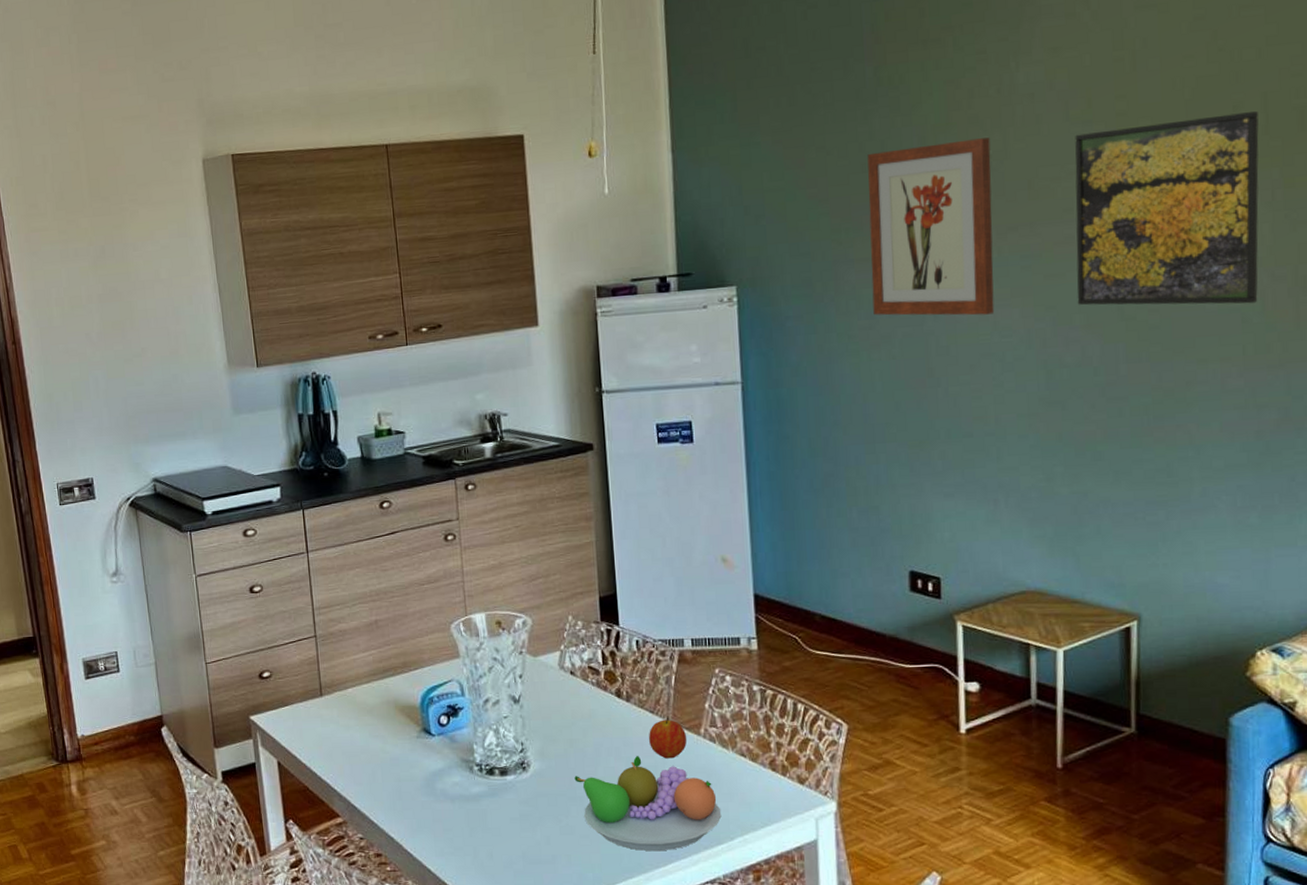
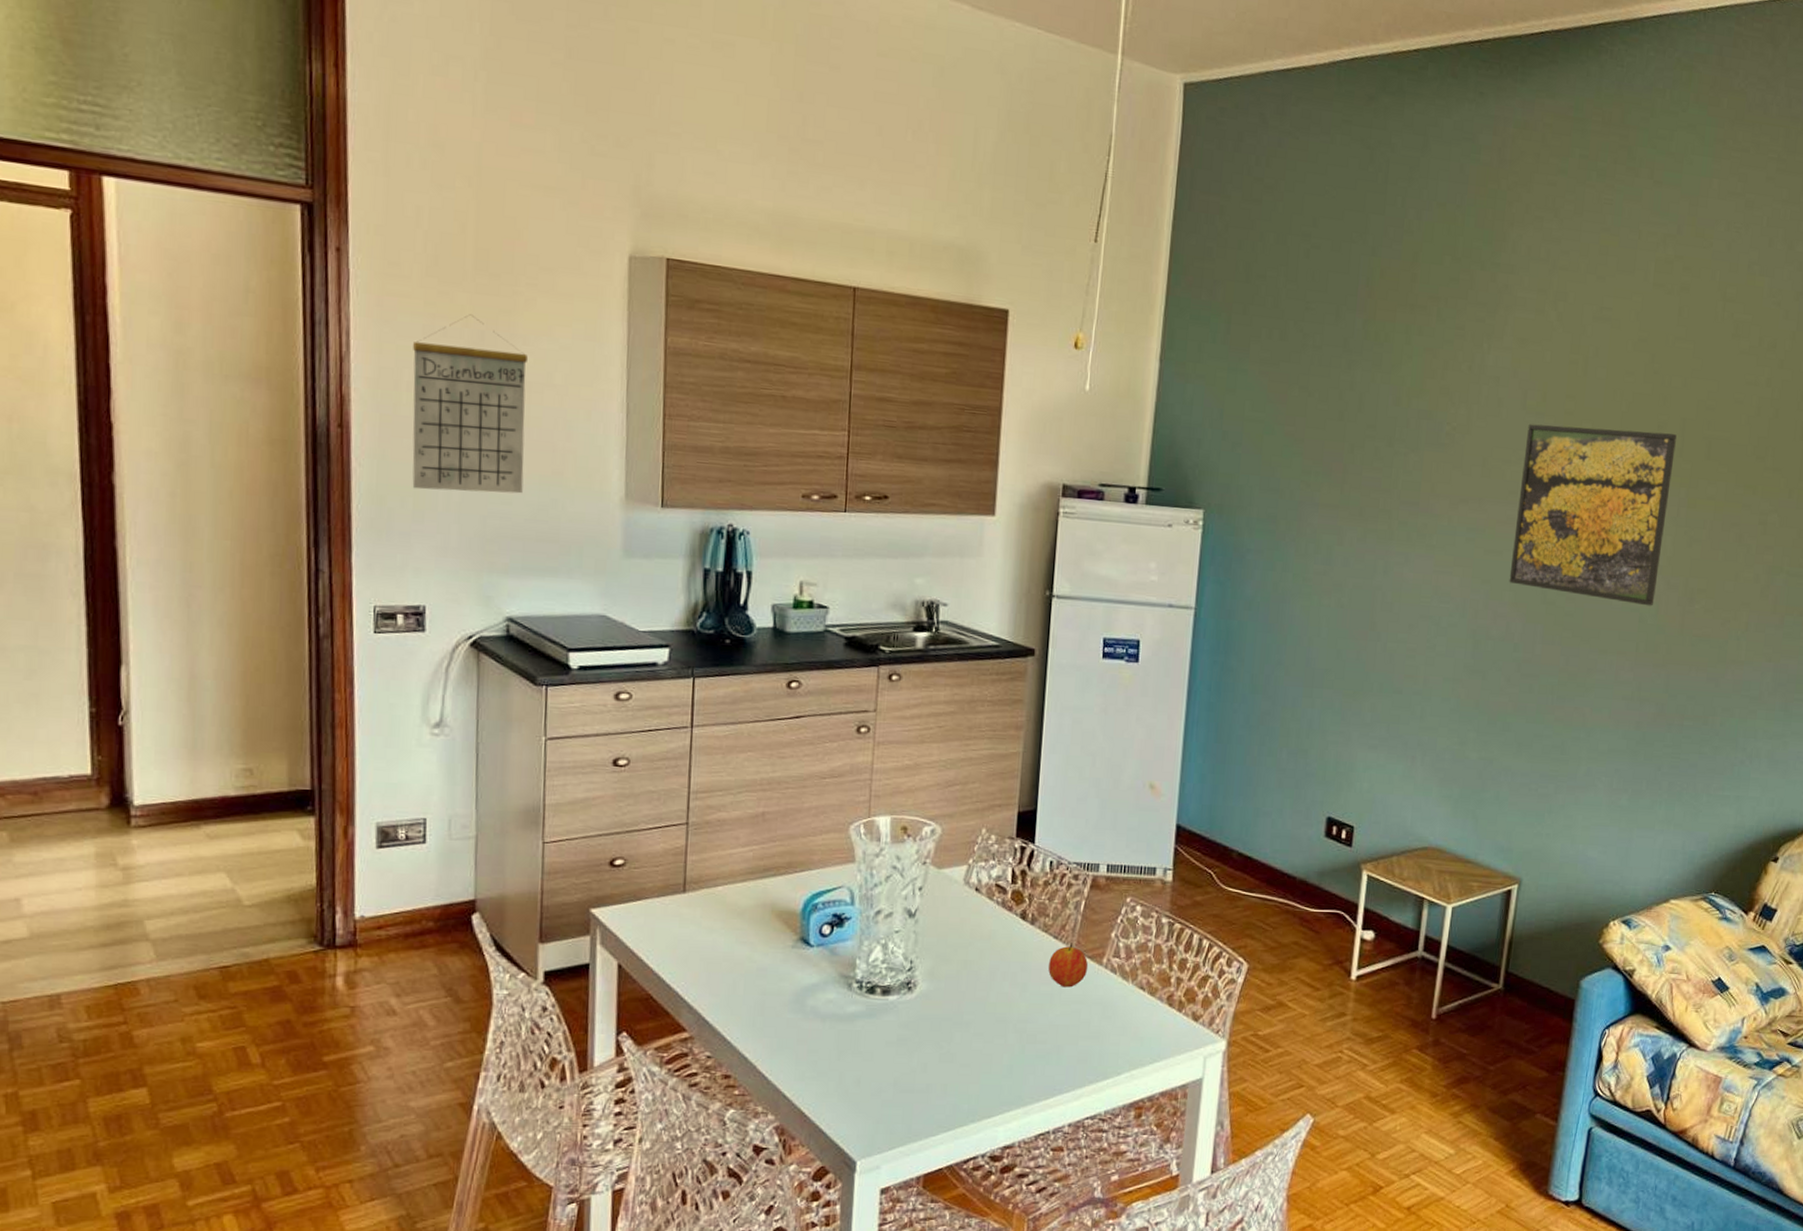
calendar: none [55,234,150,384] -> present [412,314,527,494]
fruit bowl: present [574,756,722,852] -> none [963,983,1112,1084]
wall art: present [867,137,995,316] -> none [1329,403,1456,579]

